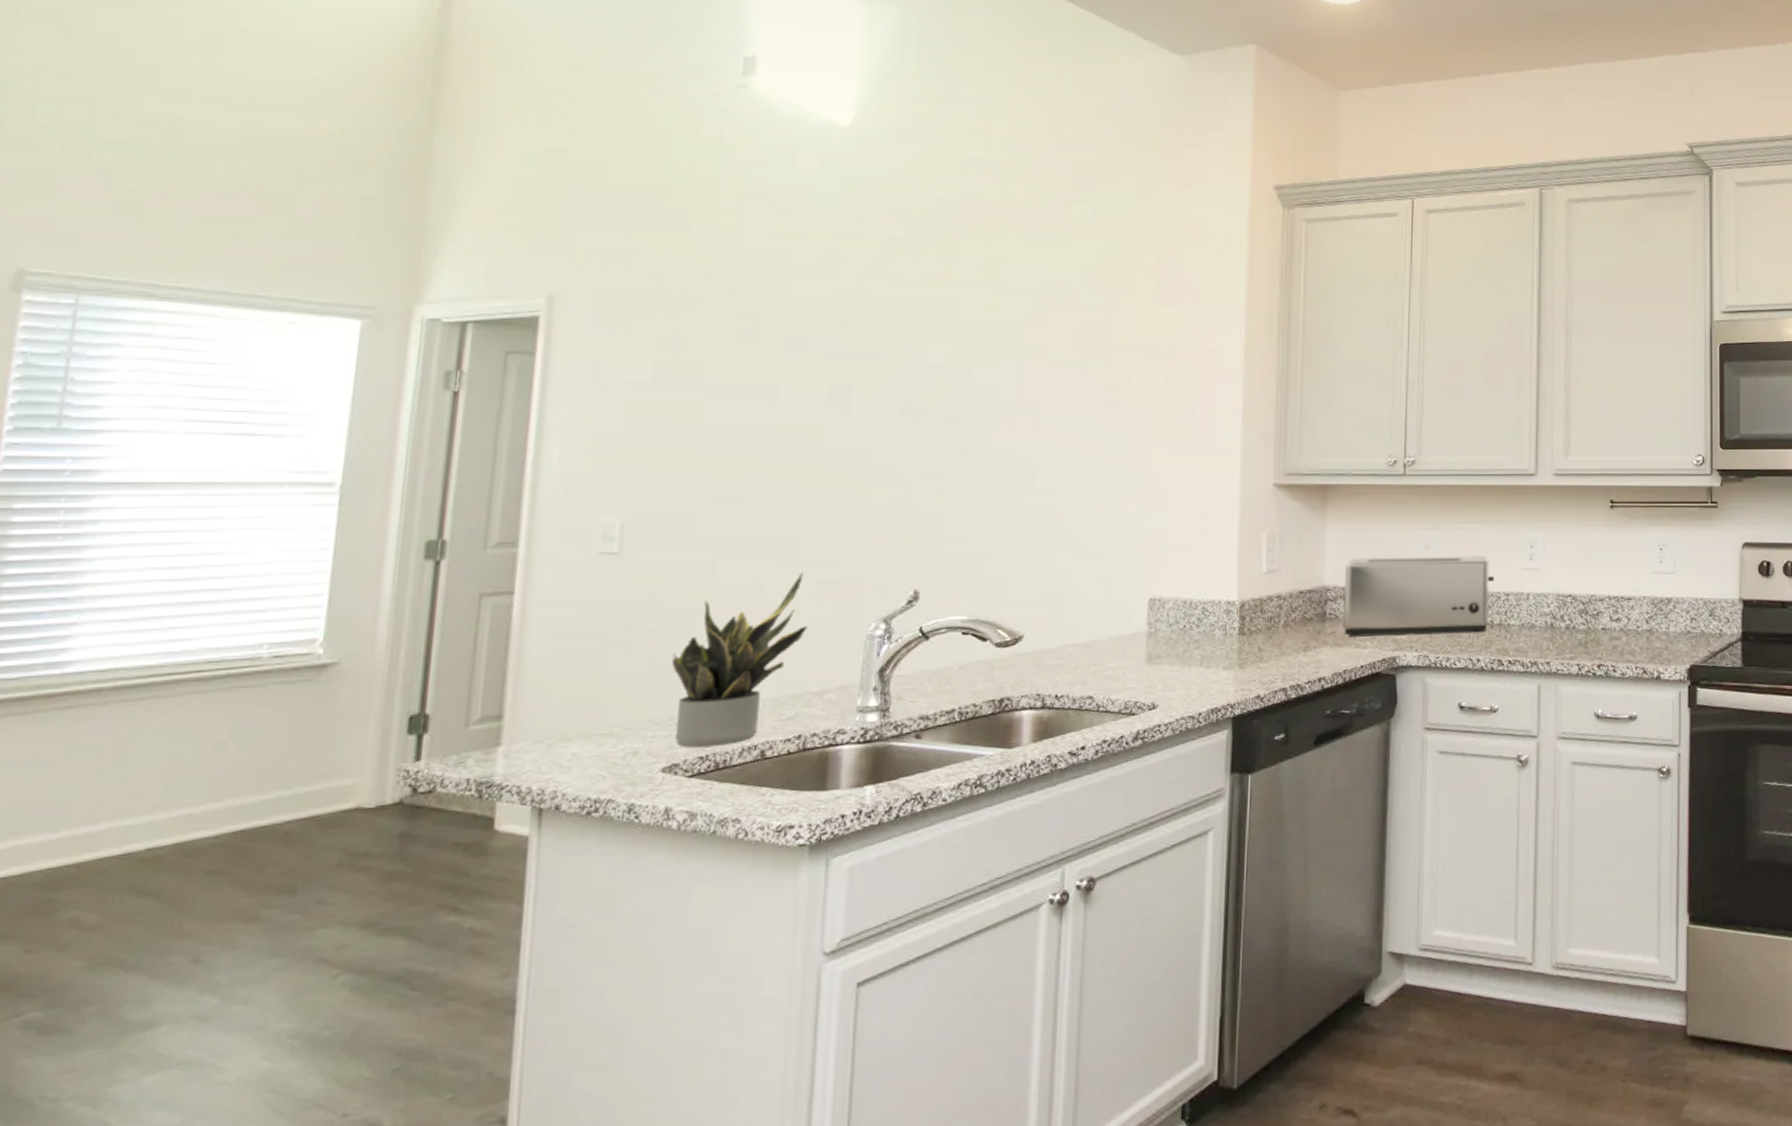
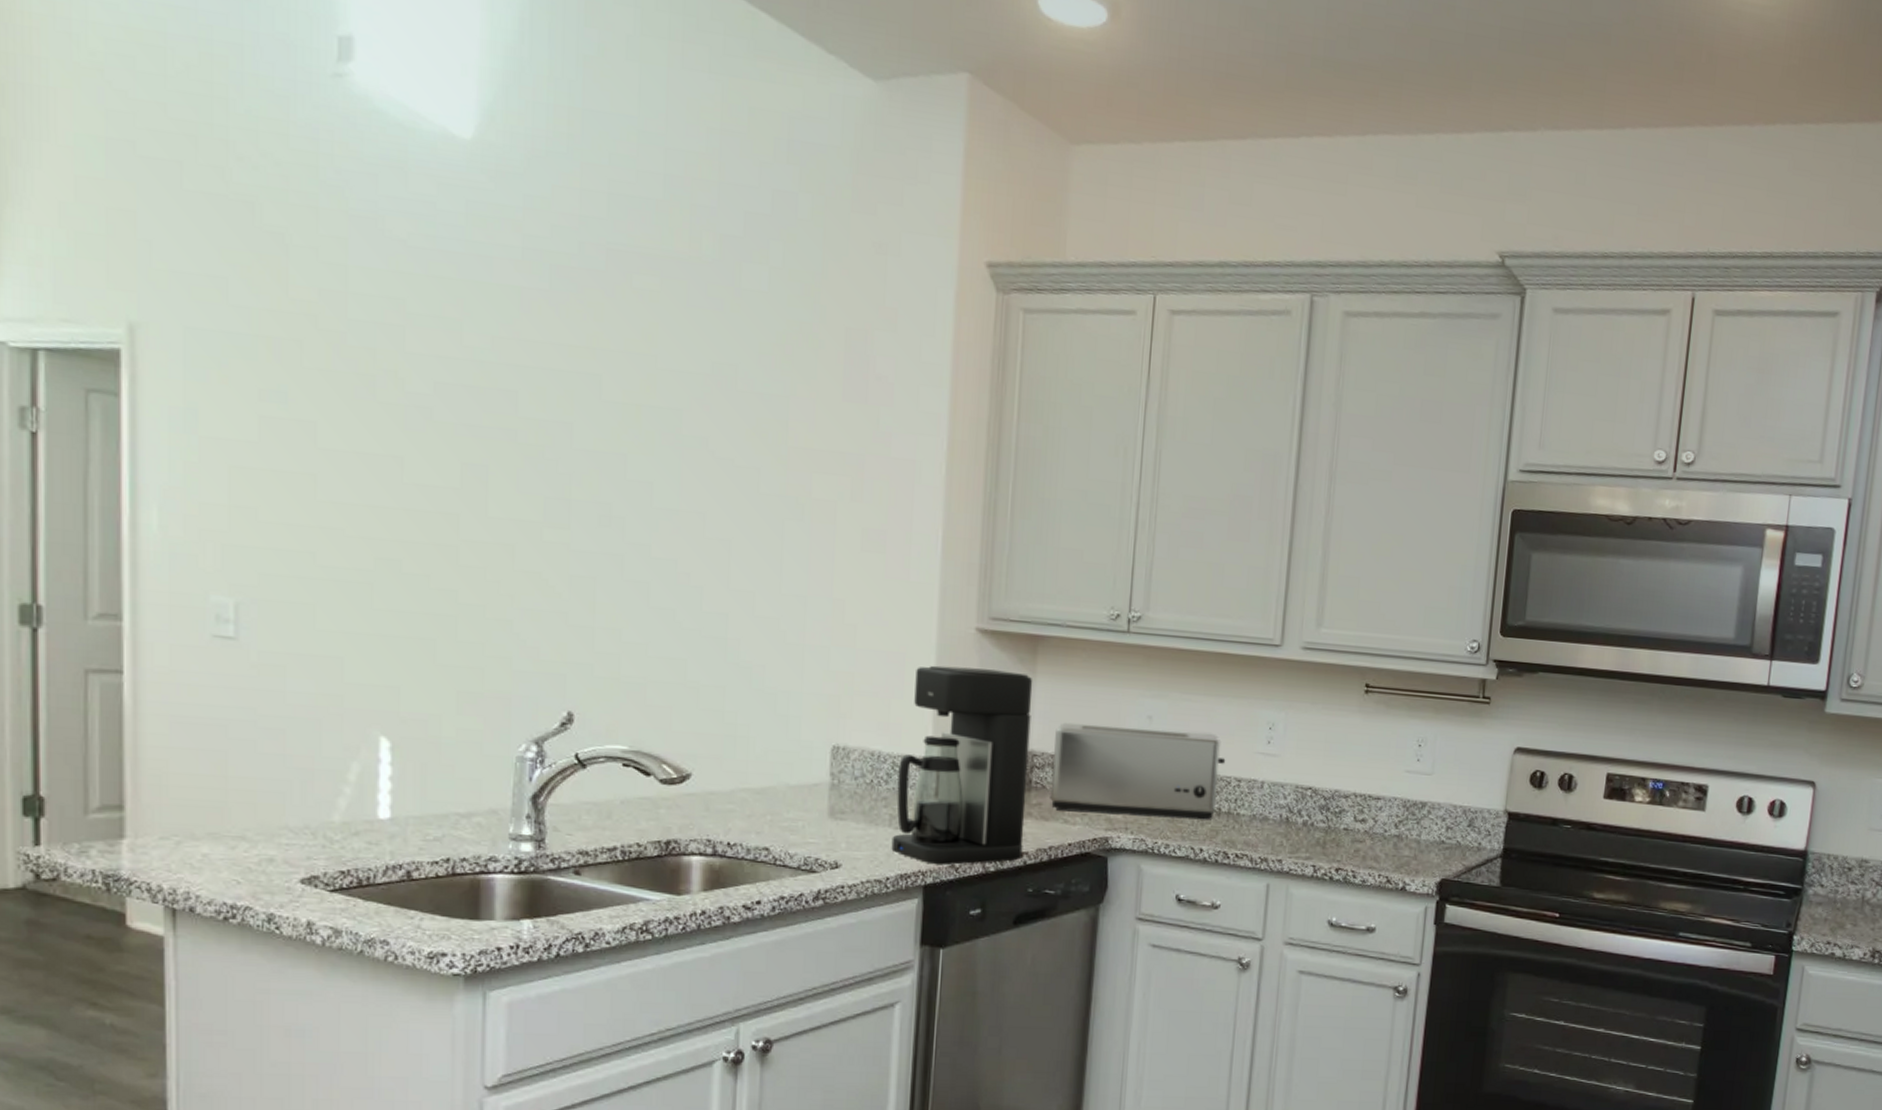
potted plant: present [672,573,807,749] -> none [304,680,450,863]
coffee maker: none [1203,518,1324,697] -> present [891,665,1033,865]

